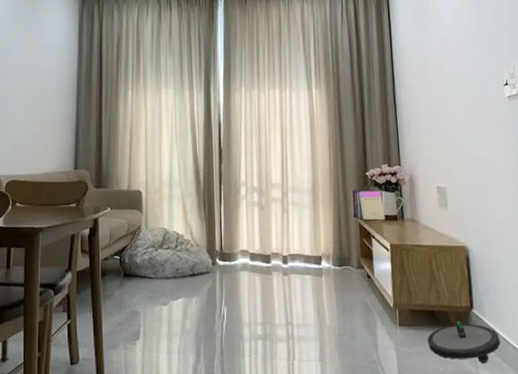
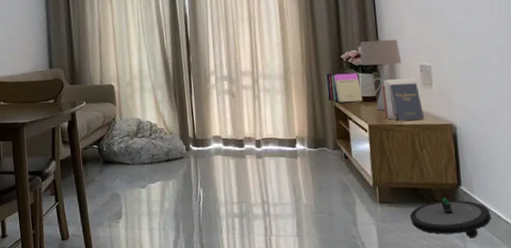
table lamp: none [383,159,421,230] -> present [359,39,402,111]
books: none [402,198,441,242] -> present [381,78,425,121]

